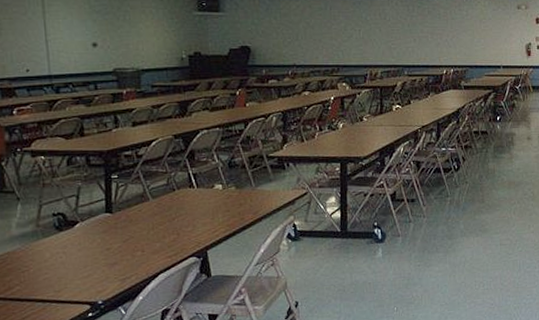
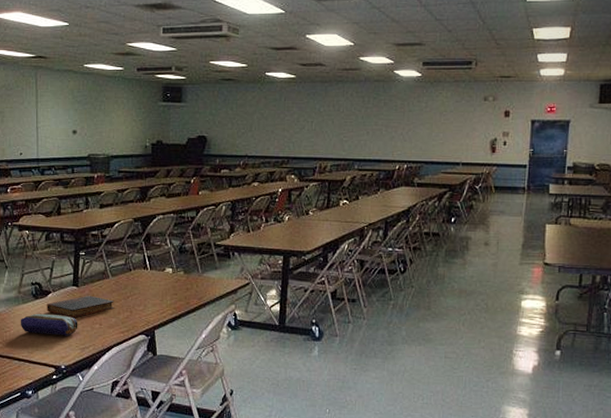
pencil case: none [41,245,116,270] -> present [20,313,78,336]
book: none [74,221,159,248] -> present [47,295,115,318]

